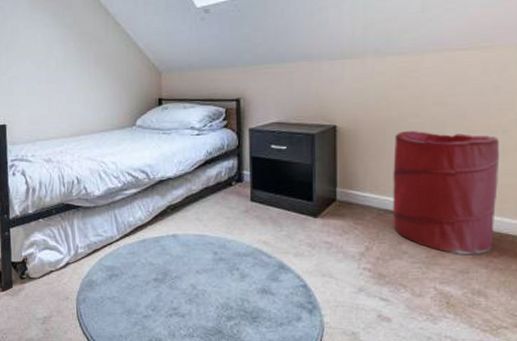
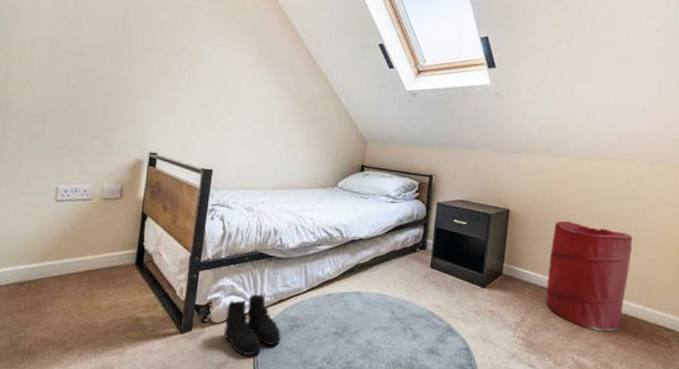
boots: none [42,246,100,309] -> present [224,294,281,356]

